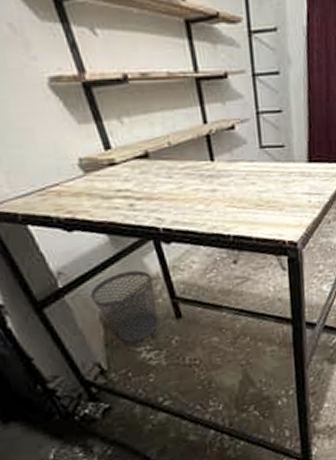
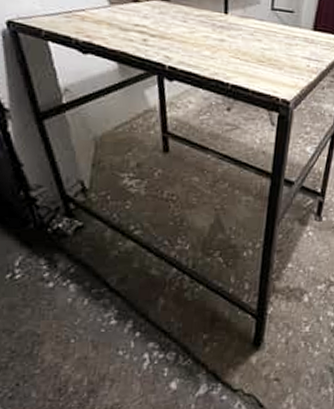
wastebasket: present [90,270,159,343] -> none [89,99,150,167]

